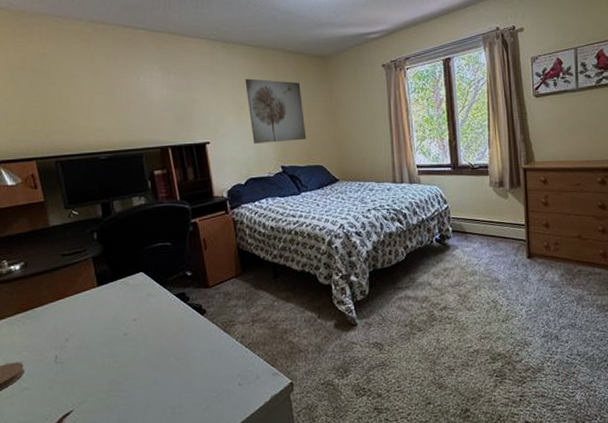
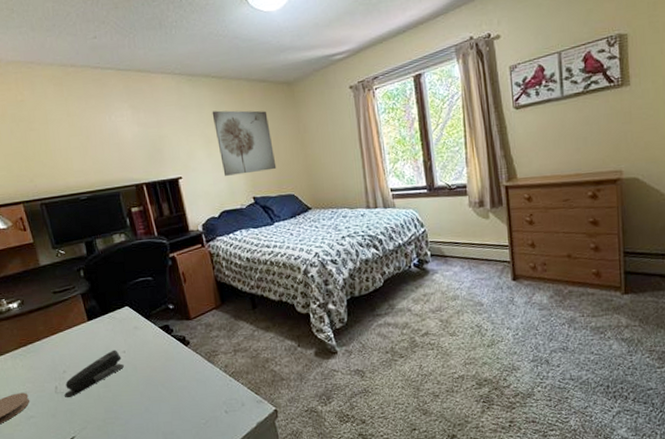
stapler: none [65,317,135,369] -> present [64,349,125,398]

